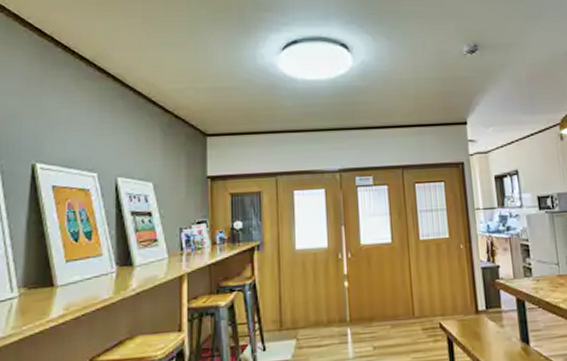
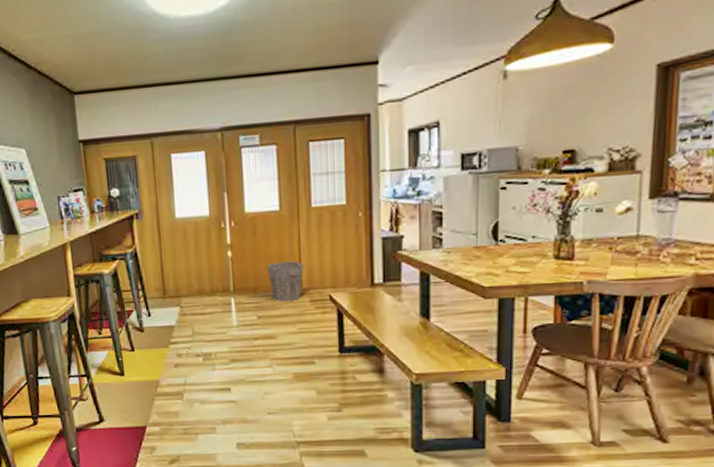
waste bin: none [381,290,415,331] -> present [267,261,303,302]

